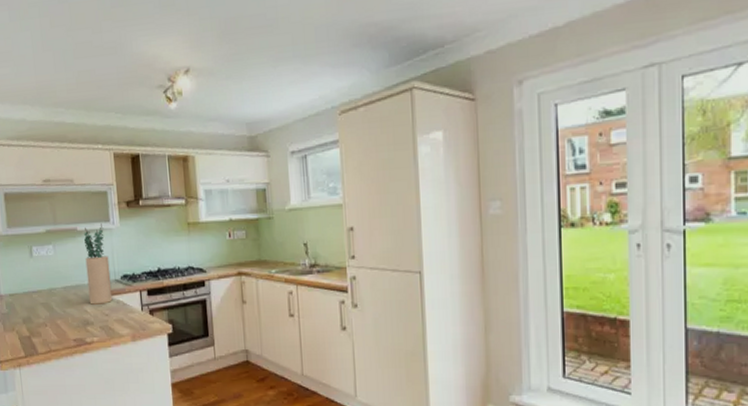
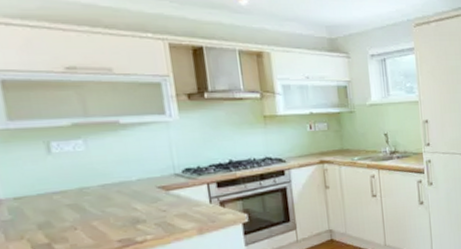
vase: present [84,223,113,306] -> none [129,116,172,203]

